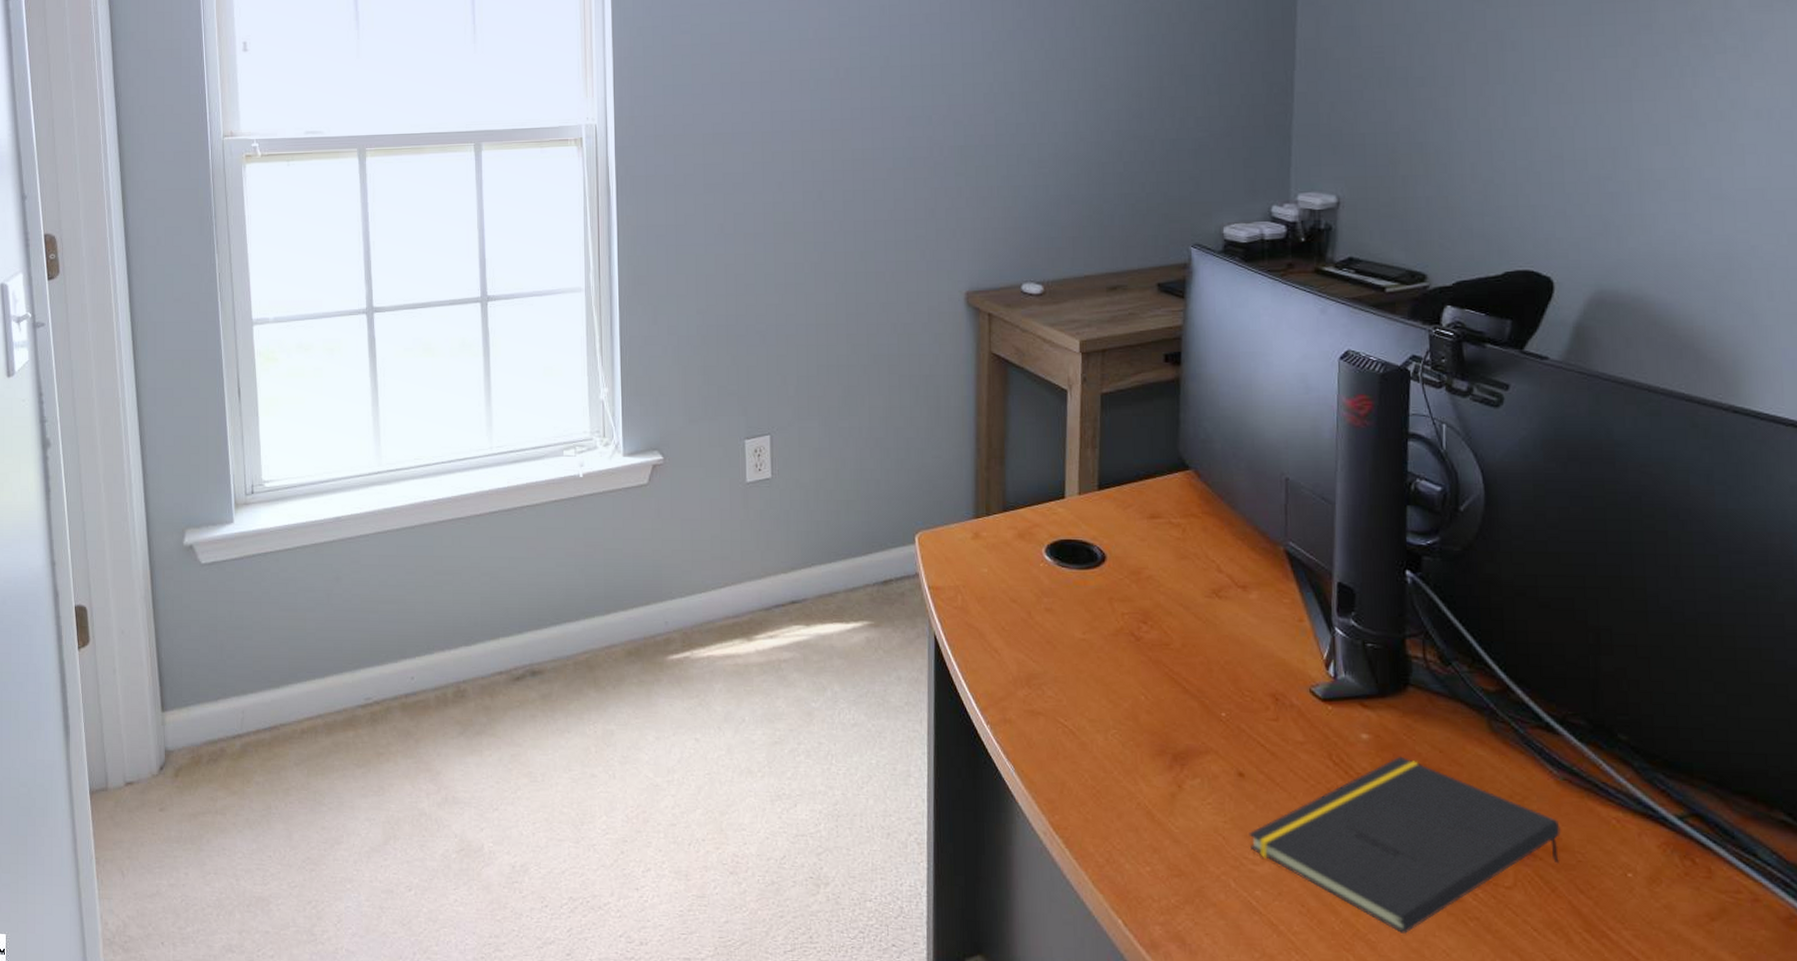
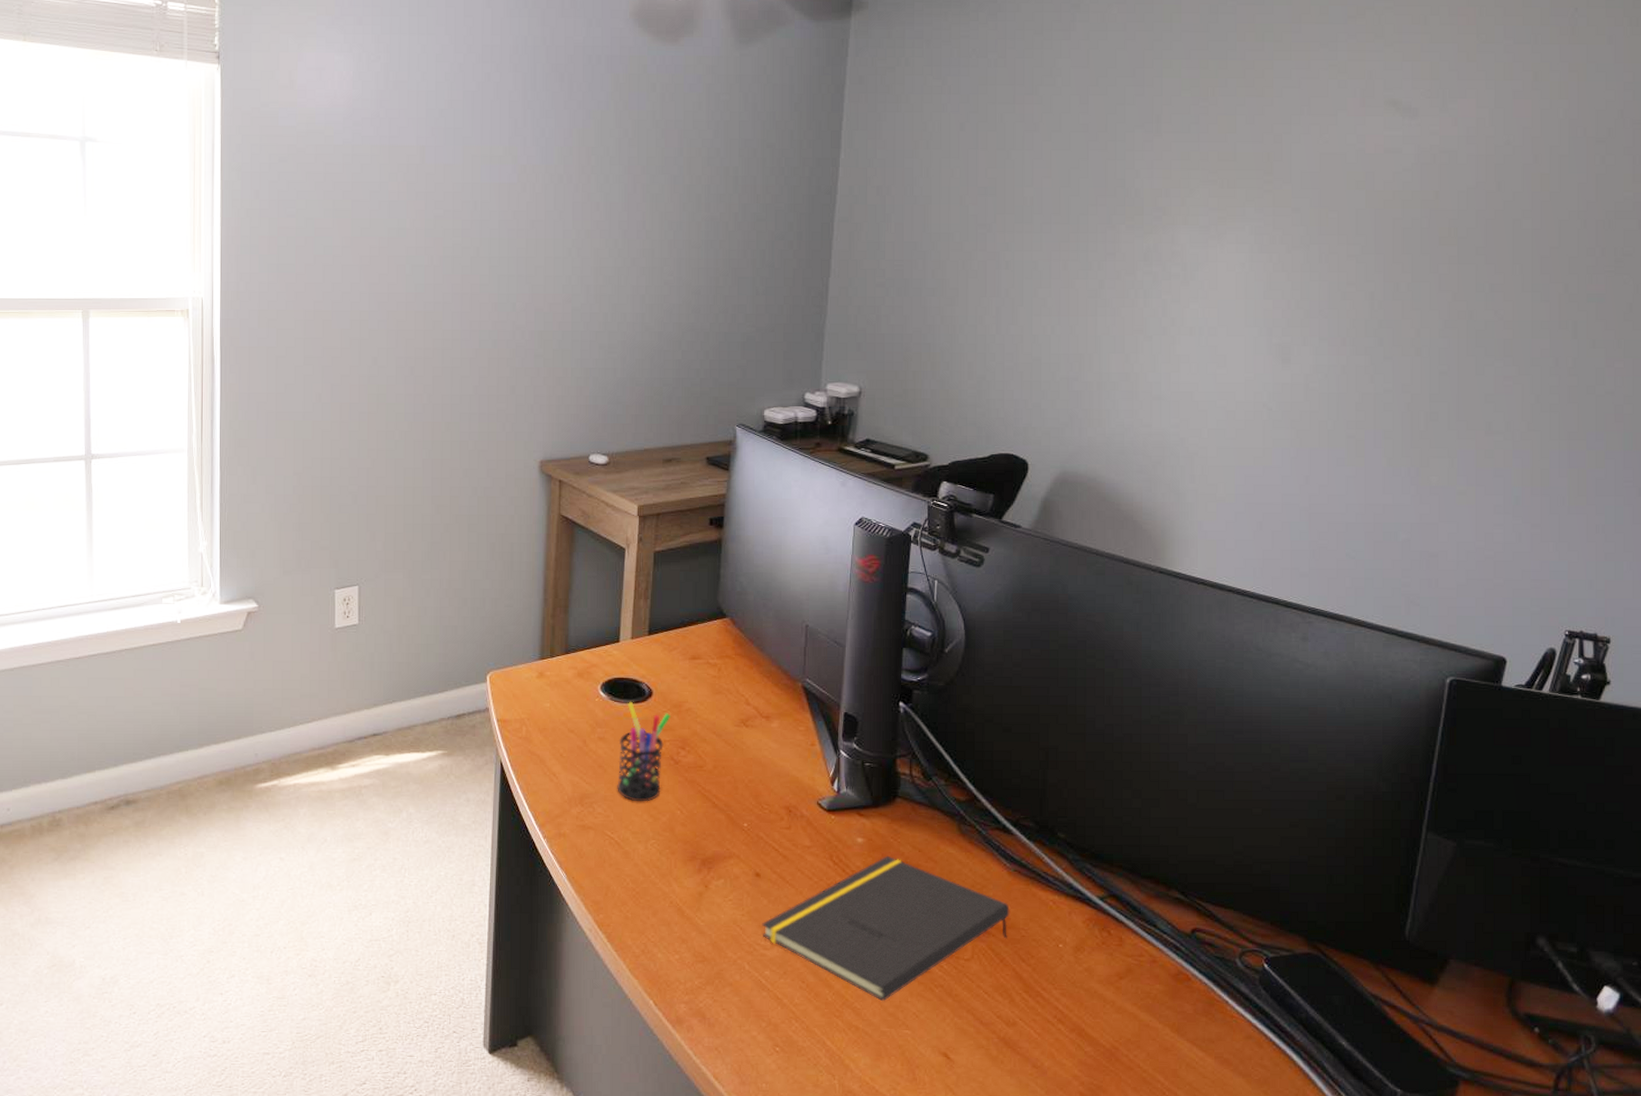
pen holder: none [1069,567,1129,685] -> present [617,701,671,802]

